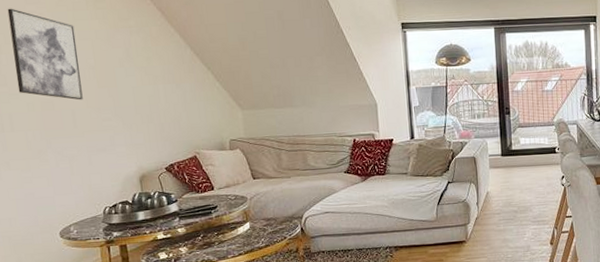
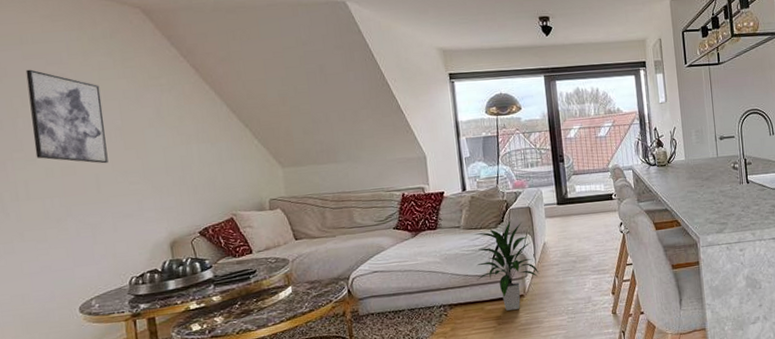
indoor plant: none [420,169,482,255] -> present [473,220,540,311]

